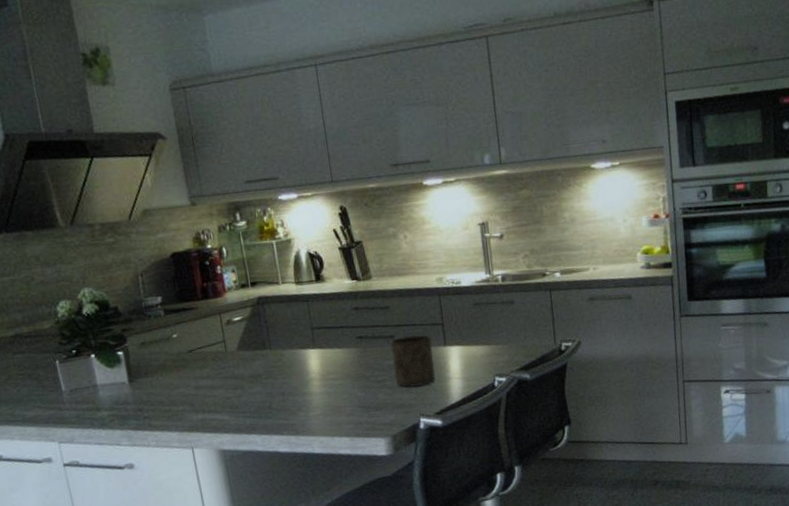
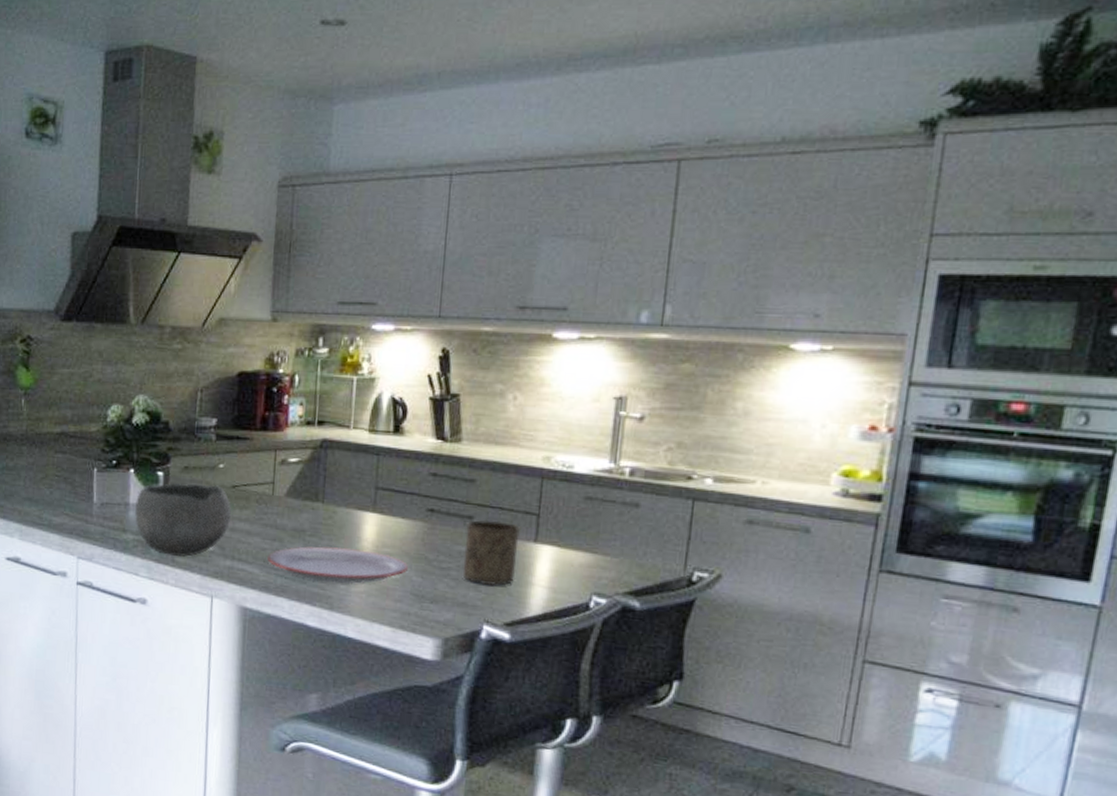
bowl: none [102,353,194,422] -> present [134,483,231,557]
plate: none [233,380,352,415] -> present [268,546,408,584]

